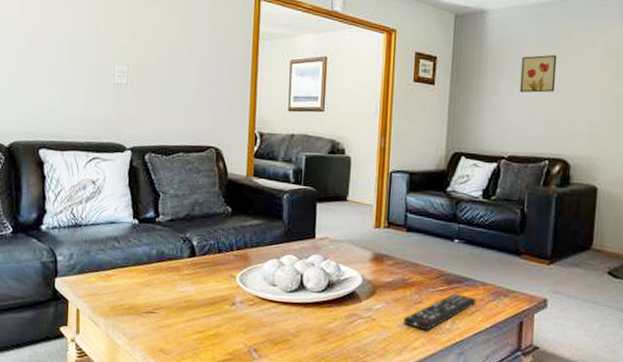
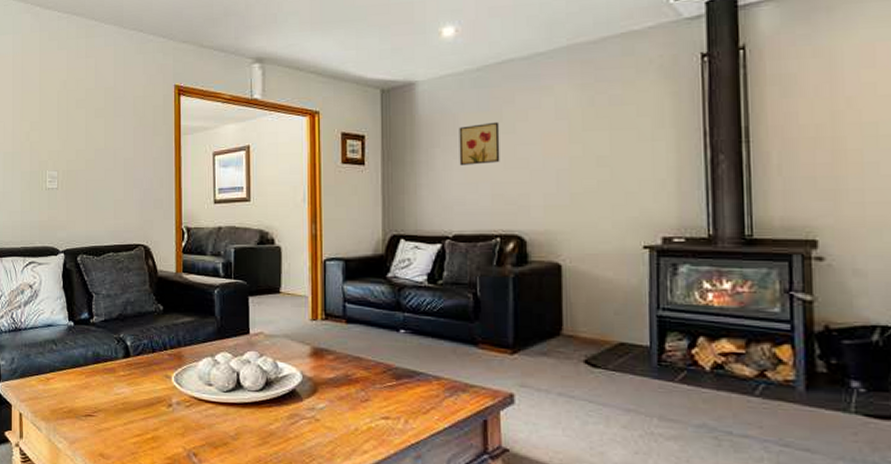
remote control: present [403,293,477,331] -> none [350,389,431,432]

